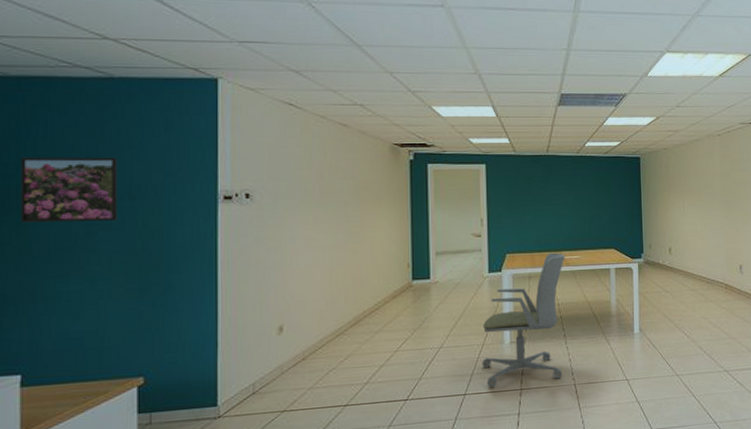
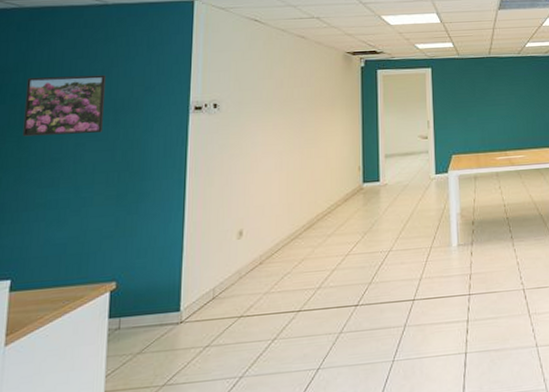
office chair: present [482,252,566,388] -> none [430,152,511,293]

